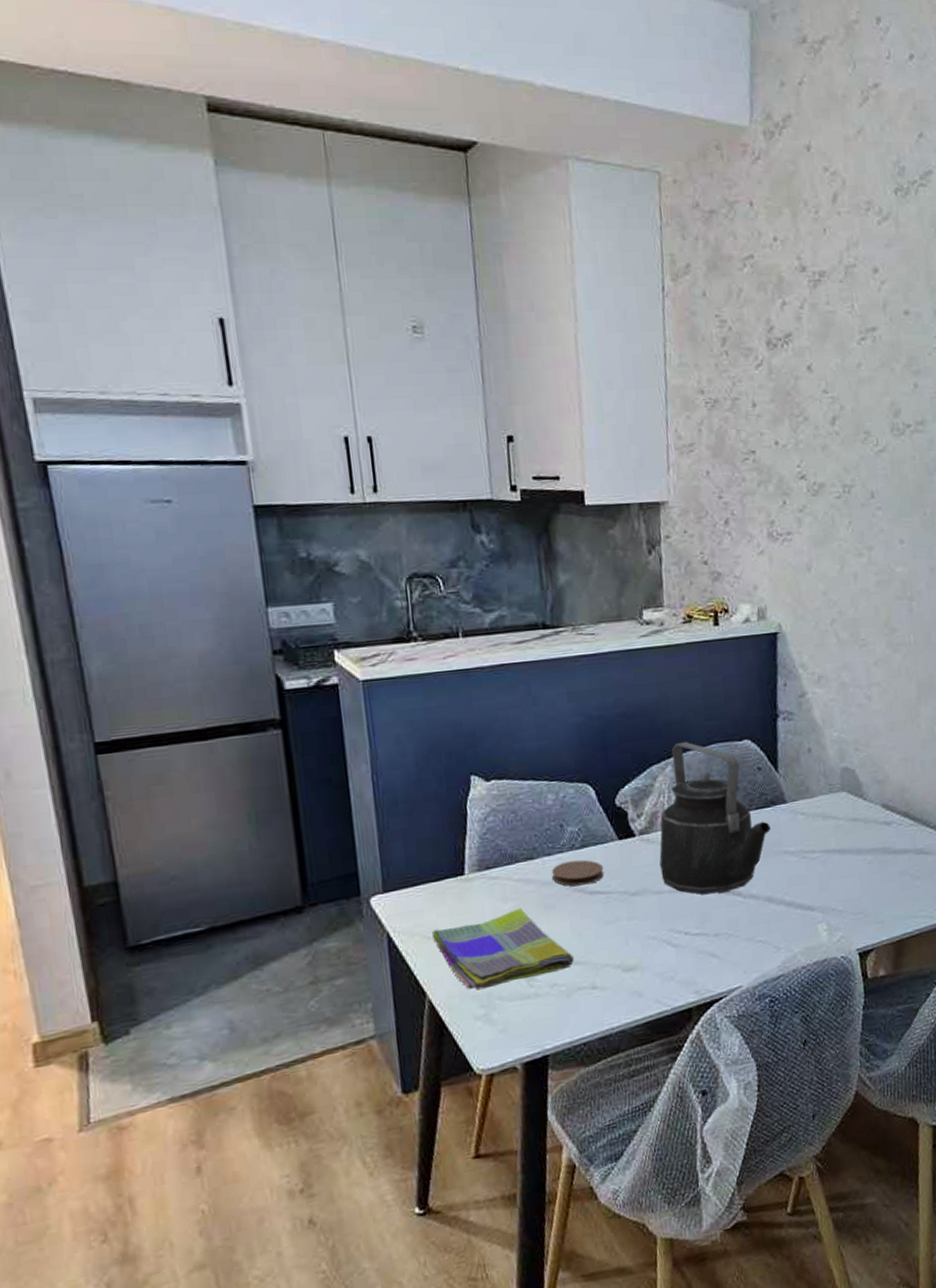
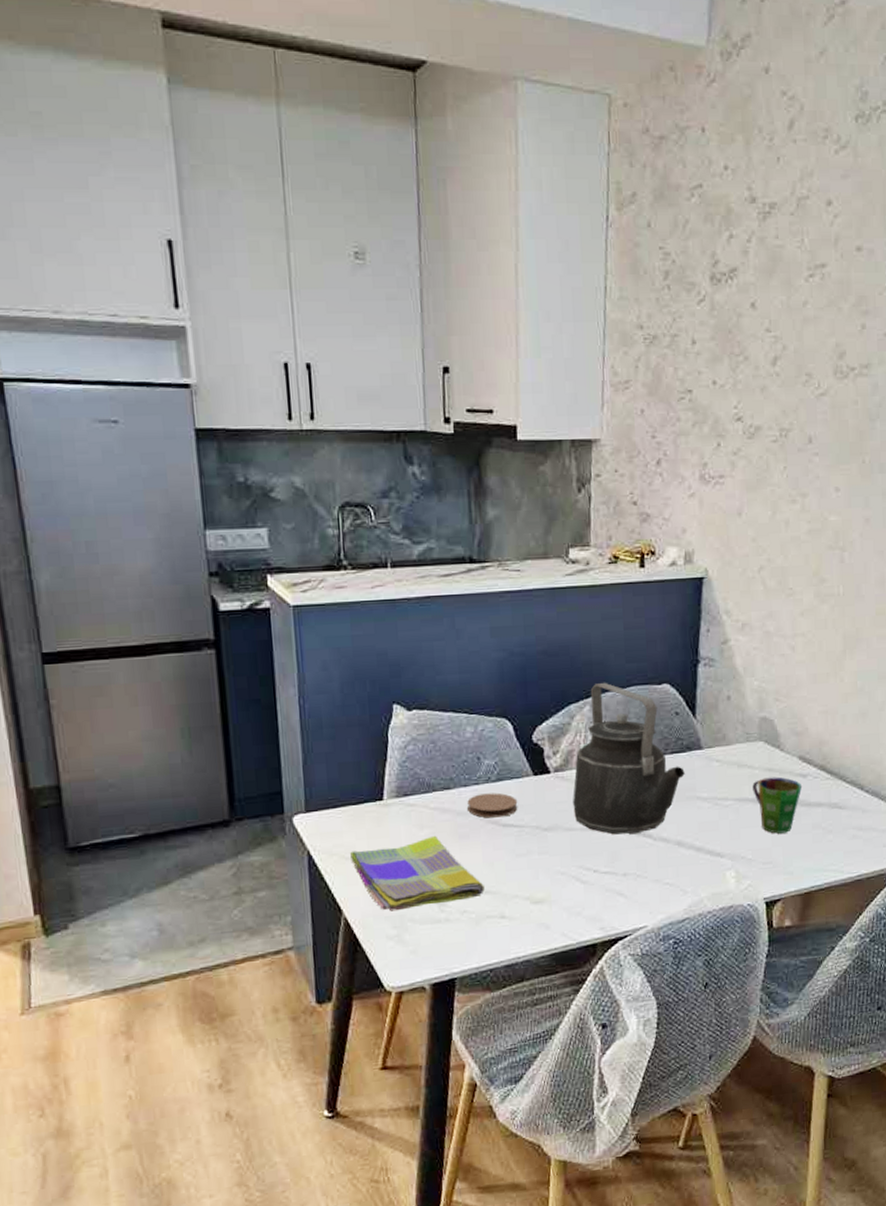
cup: none [838,826,888,883] -> present [752,776,803,834]

